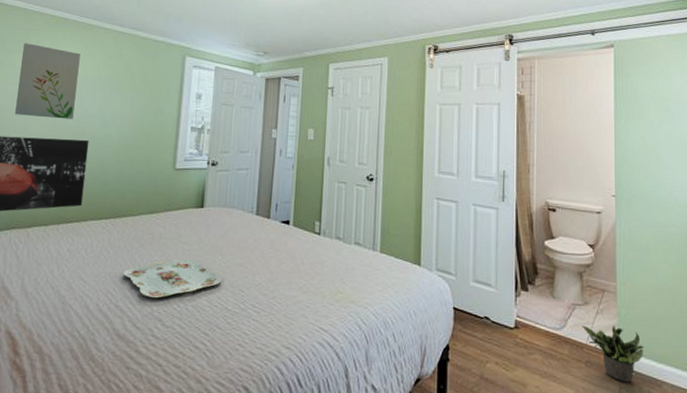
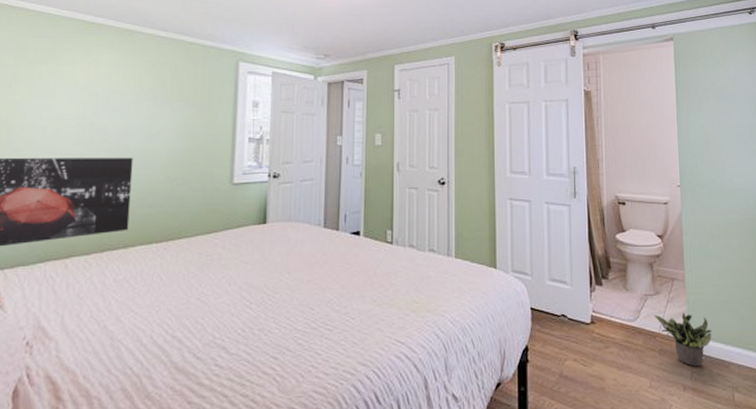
wall art: present [15,43,80,119] -> none [44,52,118,135]
serving tray: present [124,259,221,299] -> none [180,280,289,325]

